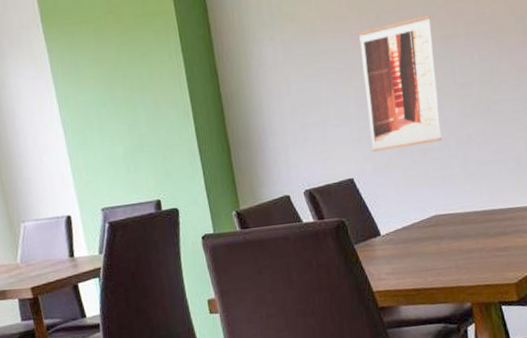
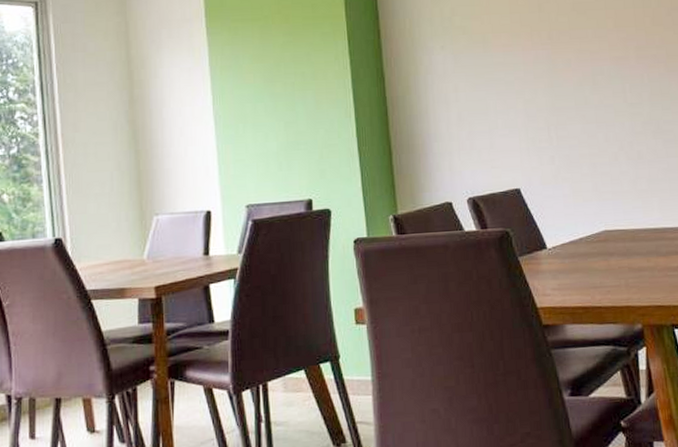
wall art: present [359,15,442,152] -> none [530,37,612,163]

